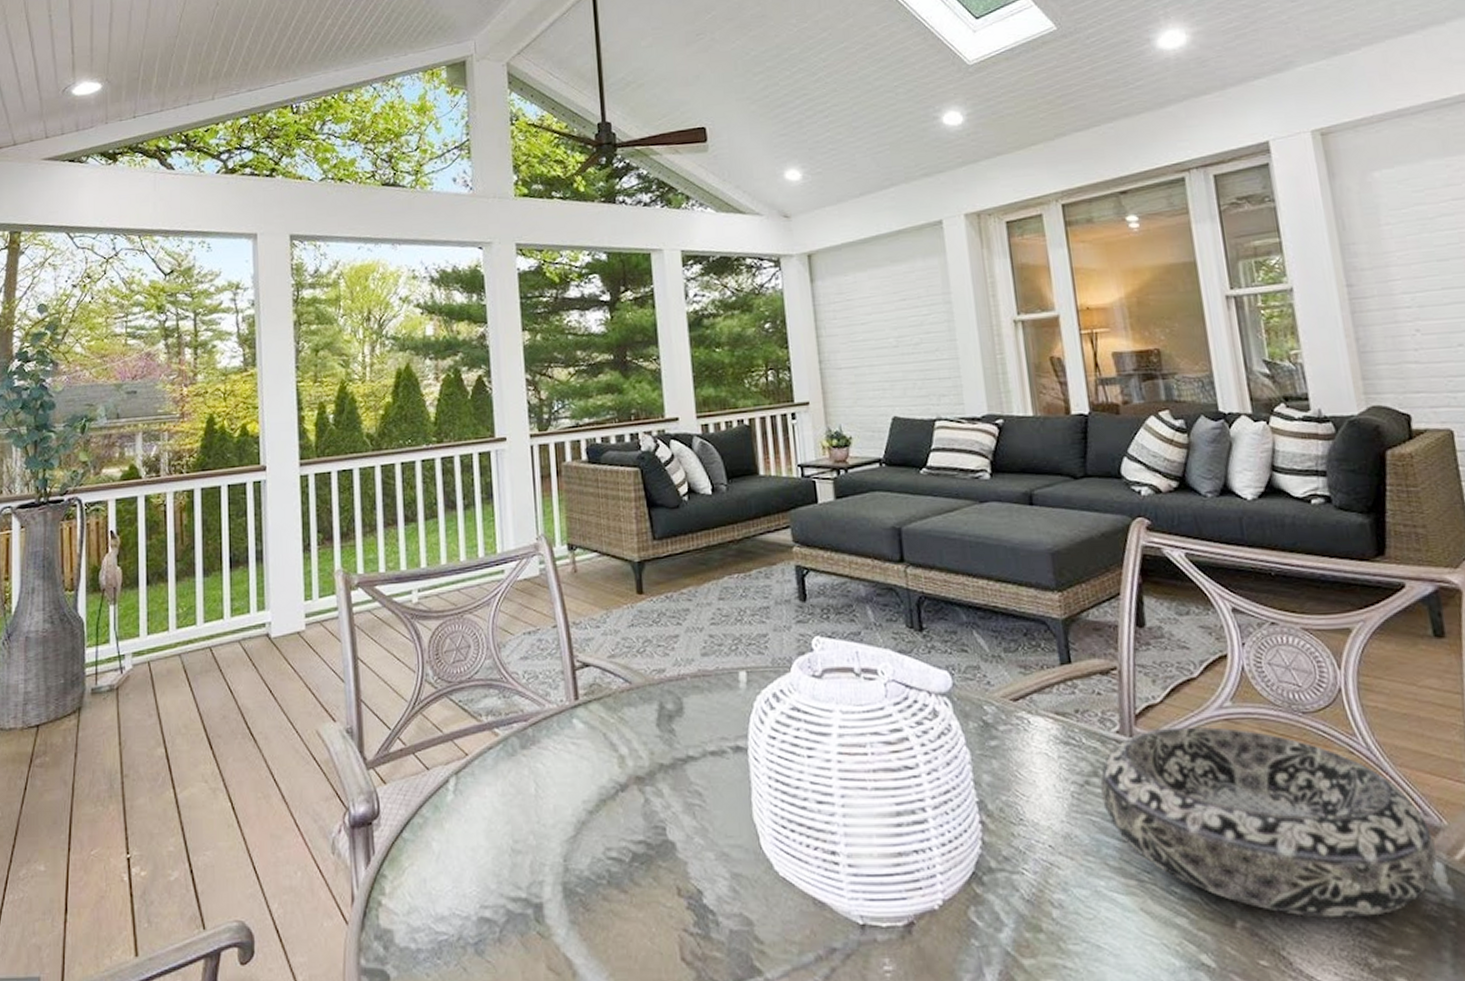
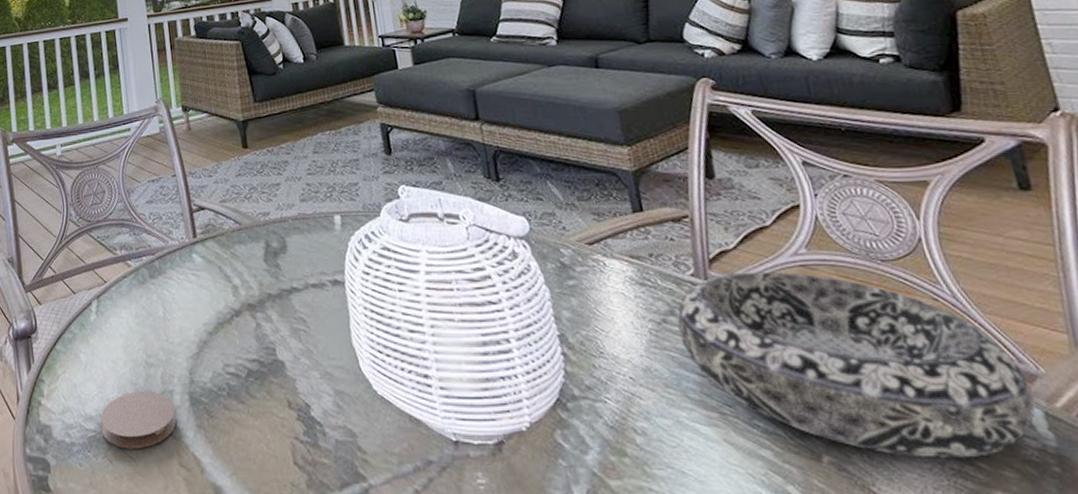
coaster: none [454,883,546,953] -> present [100,391,177,449]

